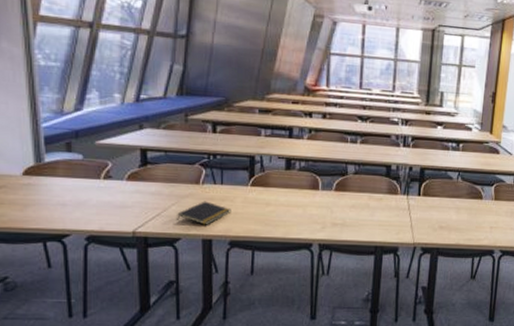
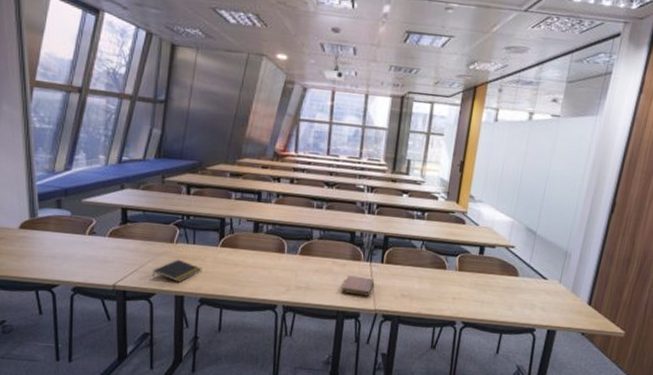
notebook: none [378,210,412,230] -> present [341,275,374,296]

